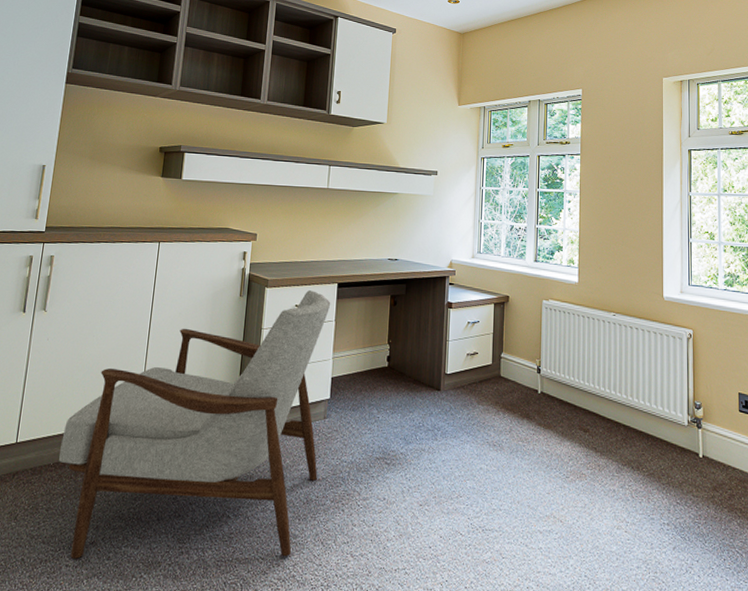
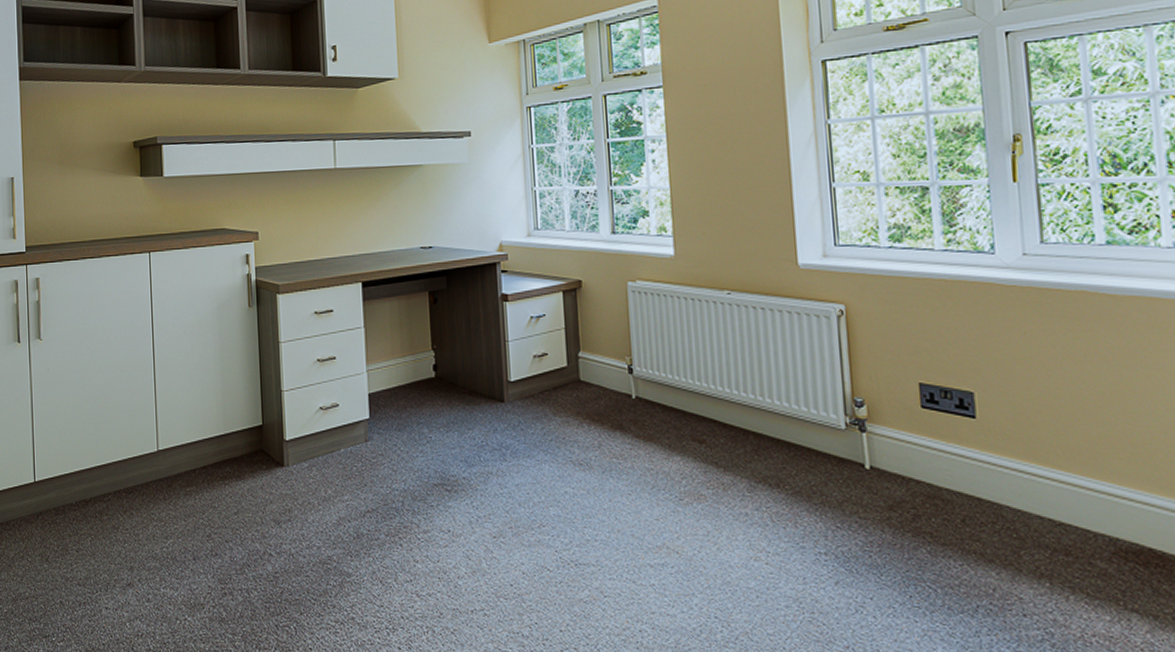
armchair: present [59,290,331,559] -> none [80,293,366,601]

